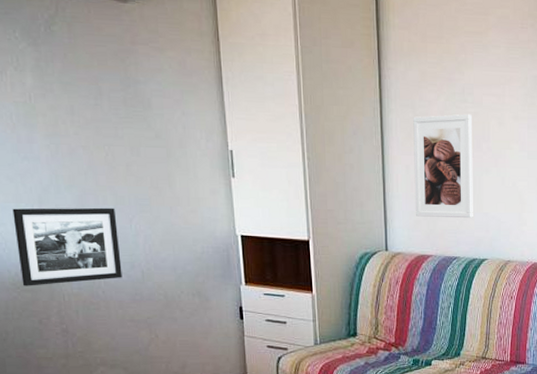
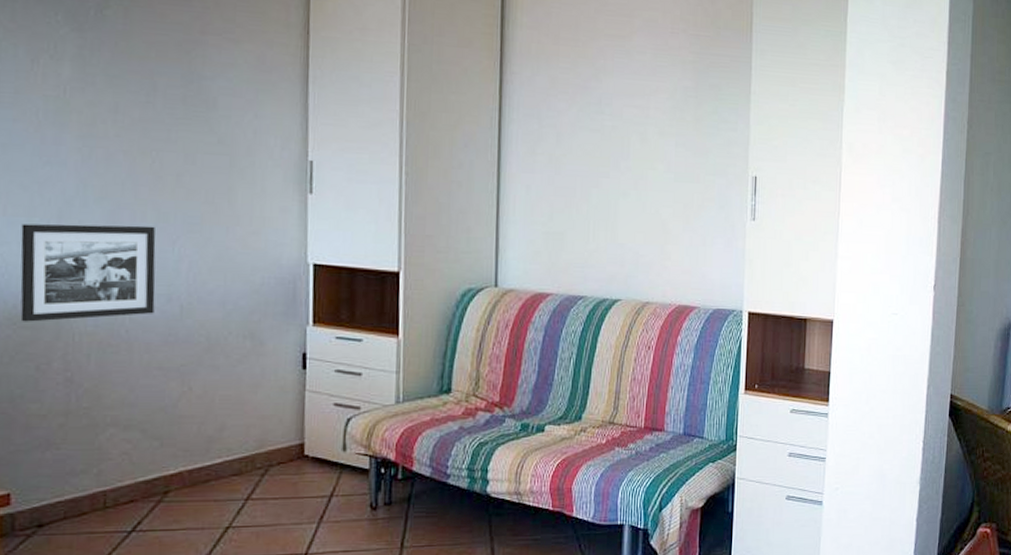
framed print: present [413,114,473,219] -> none [534,127,610,250]

